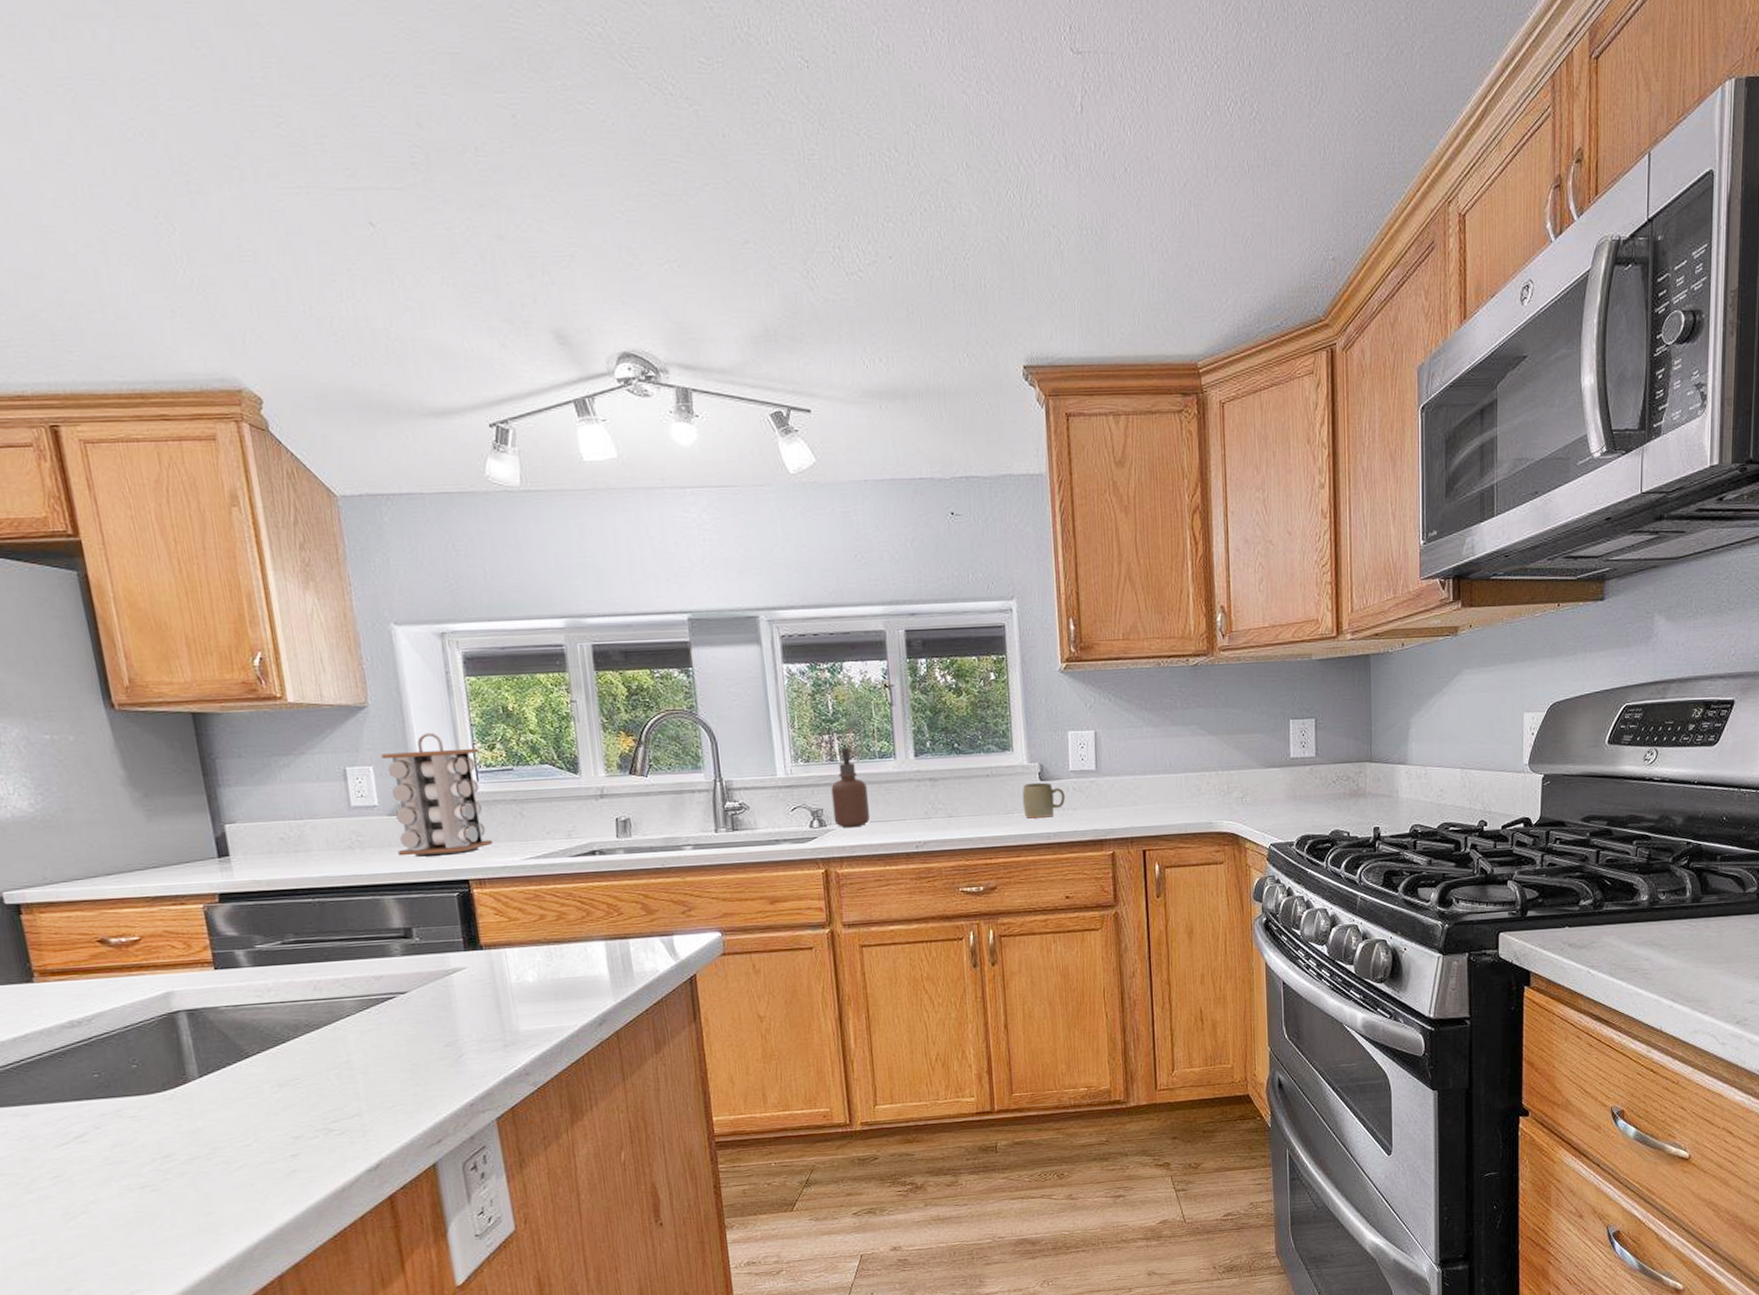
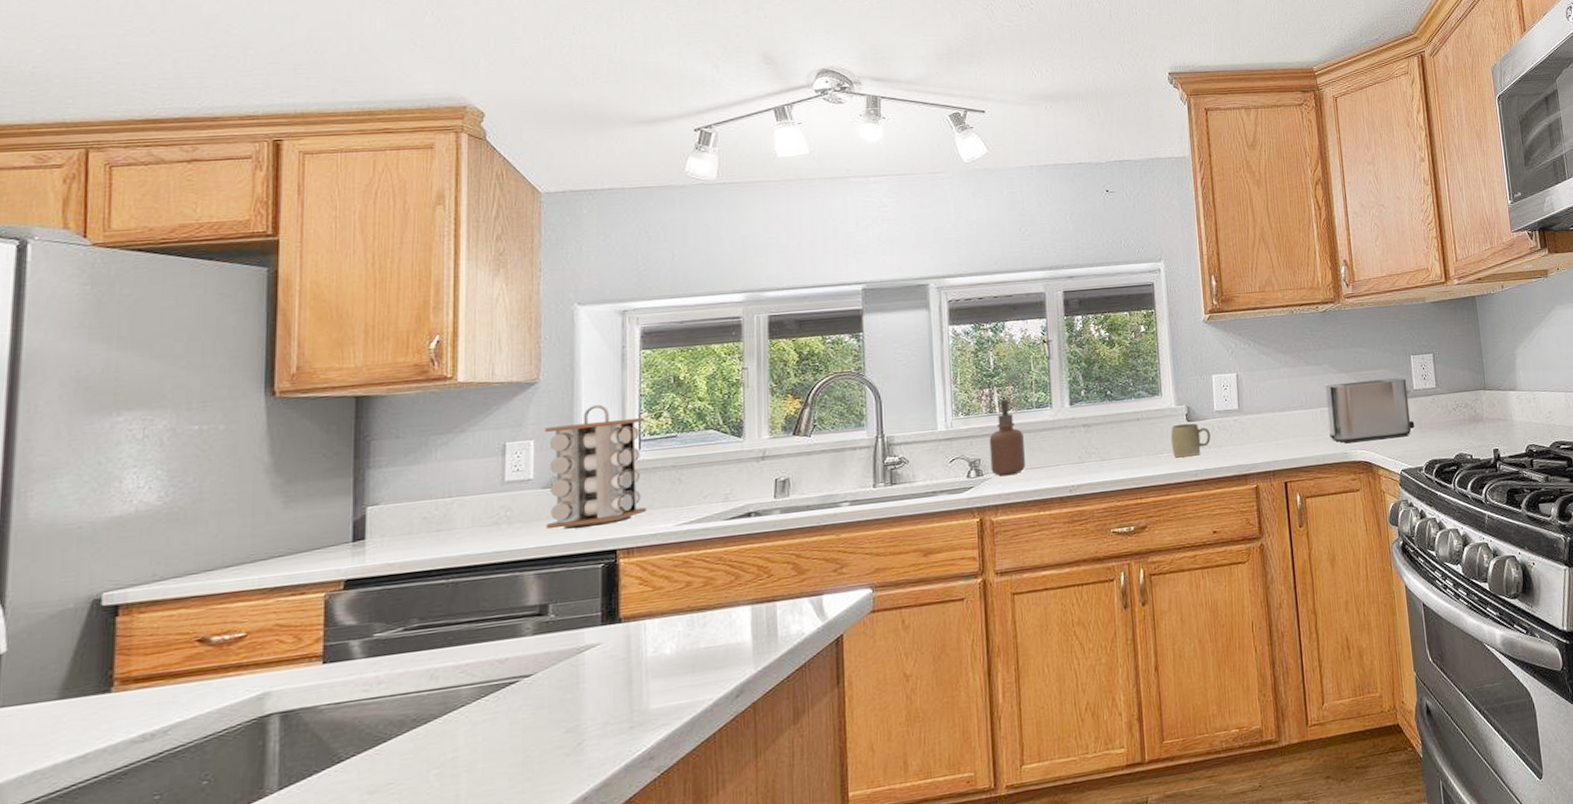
toaster: none [1192,743,1289,813] -> present [1325,378,1415,444]

